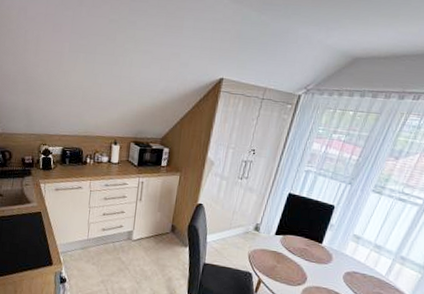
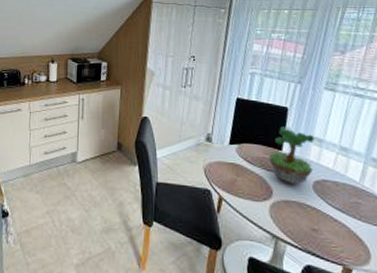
plant: none [308,222,354,274] -> present [268,126,315,185]

